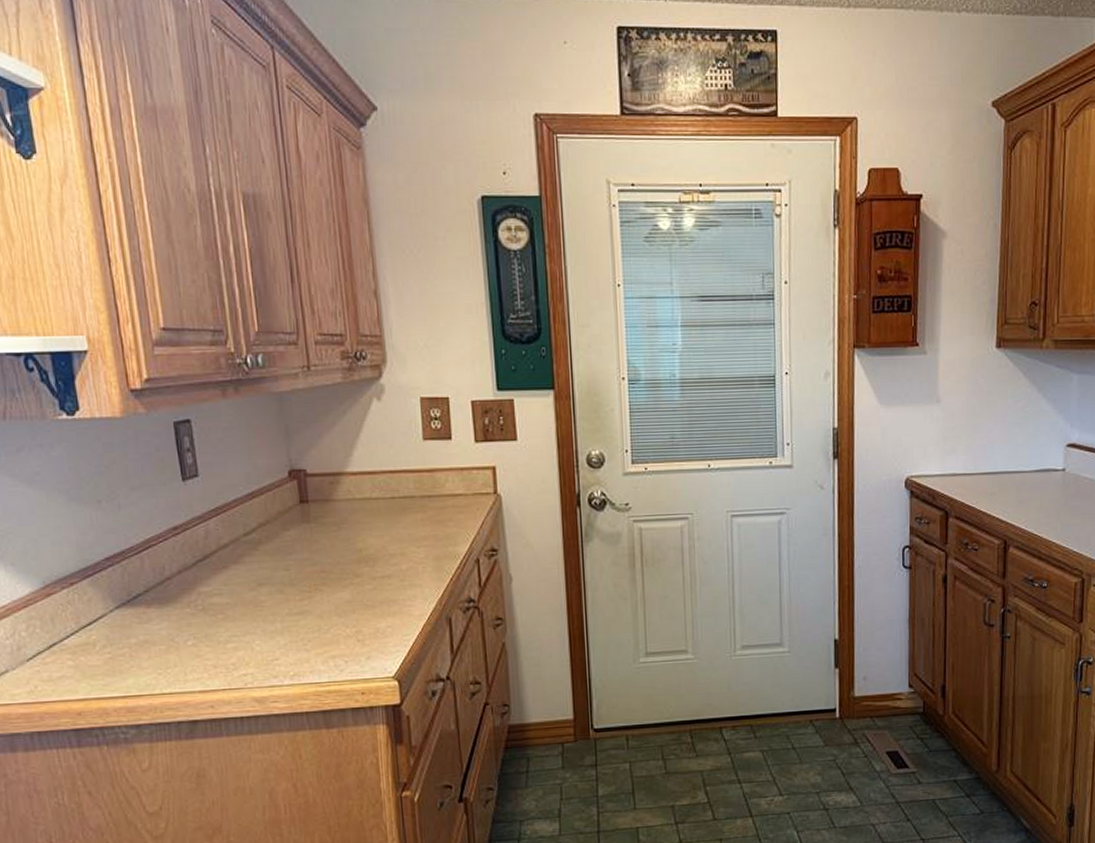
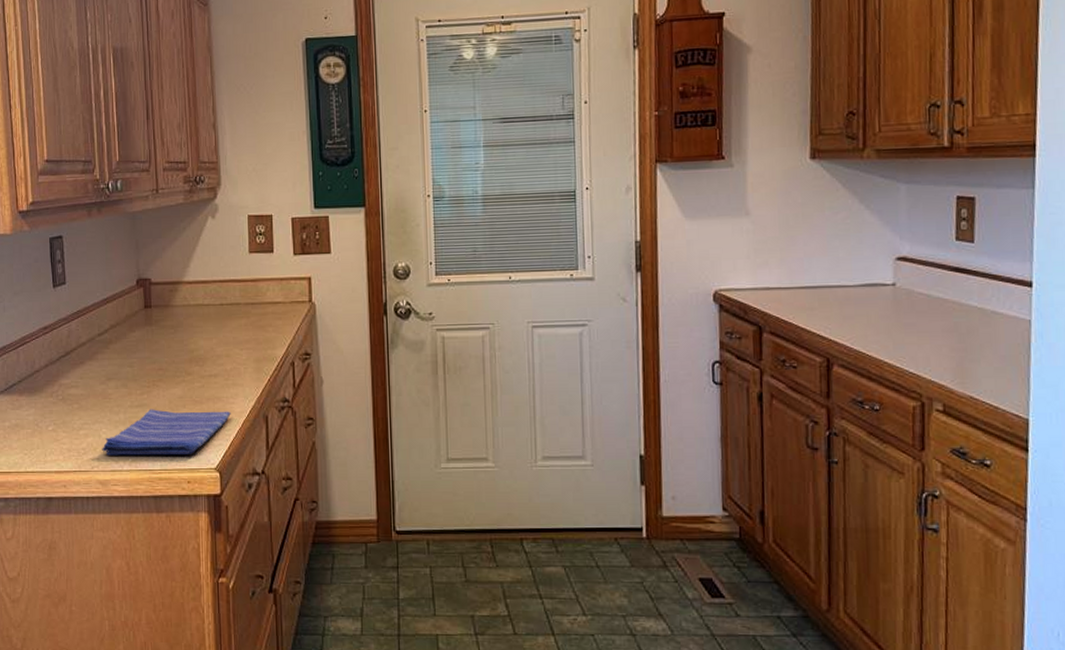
dish towel: none [256,614,409,670] -> present [102,409,231,456]

